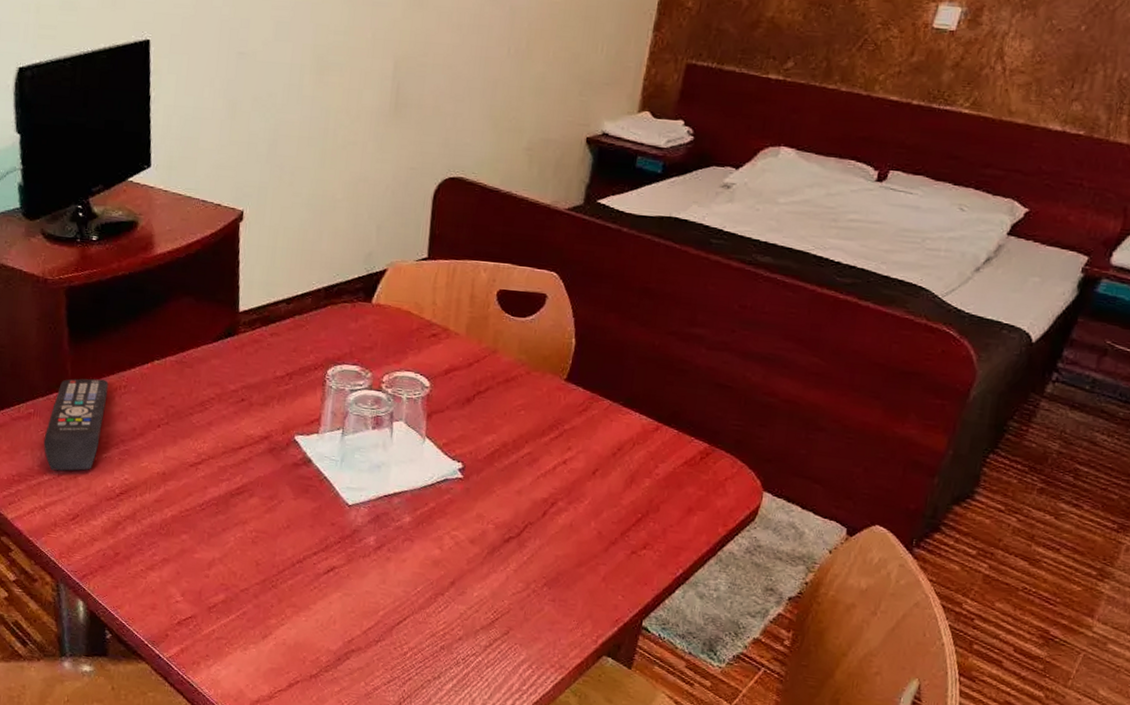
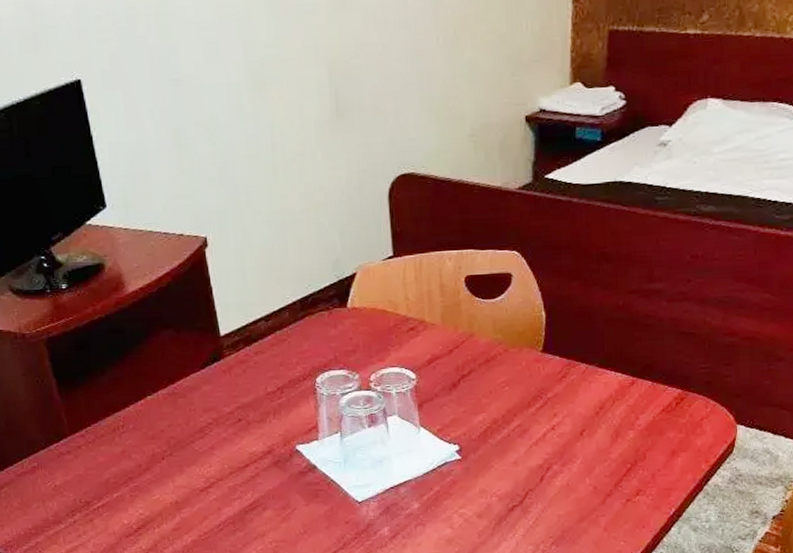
remote control: present [43,378,109,471] -> none [52,423,108,518]

